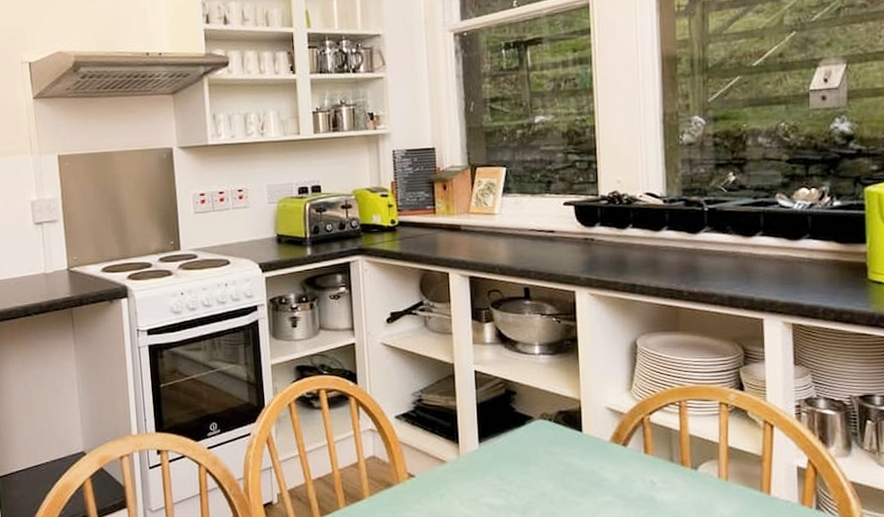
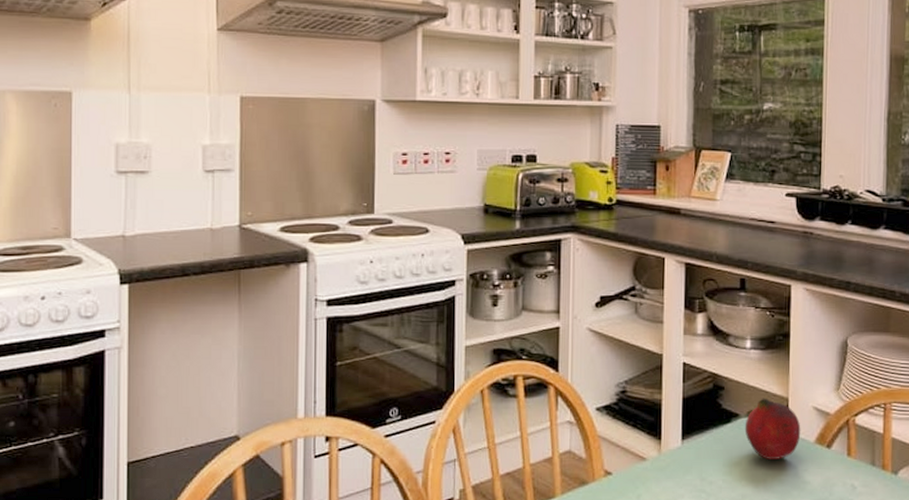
fruit: none [539,400,596,459] -> present [744,398,801,459]

